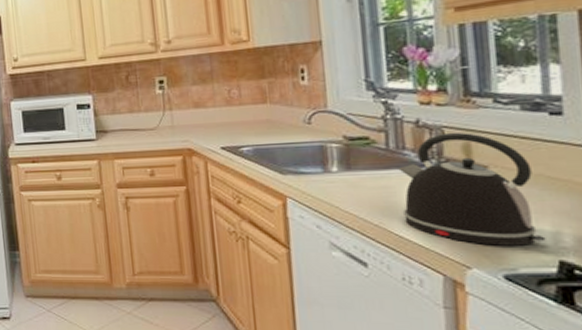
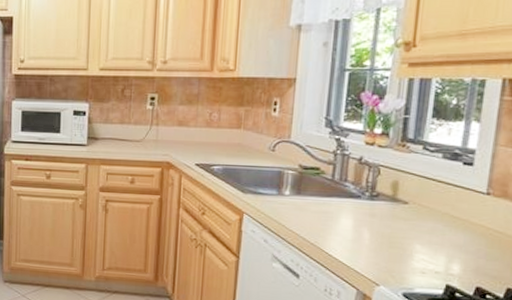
kettle: present [398,132,546,246] -> none [334,170,441,270]

